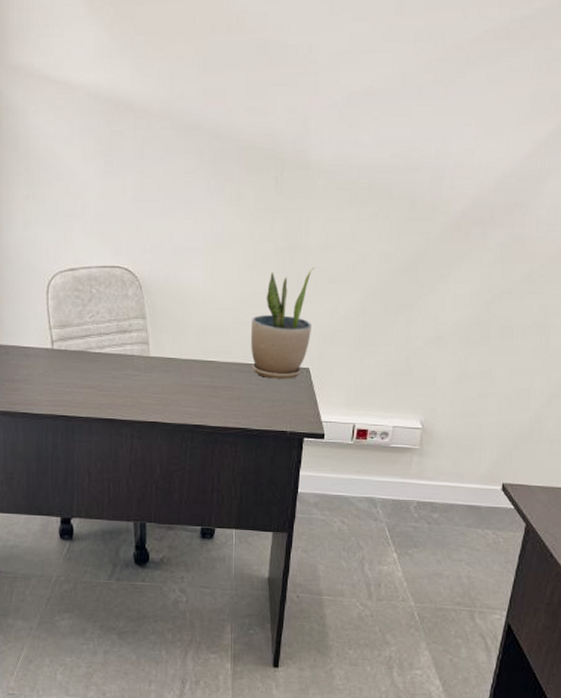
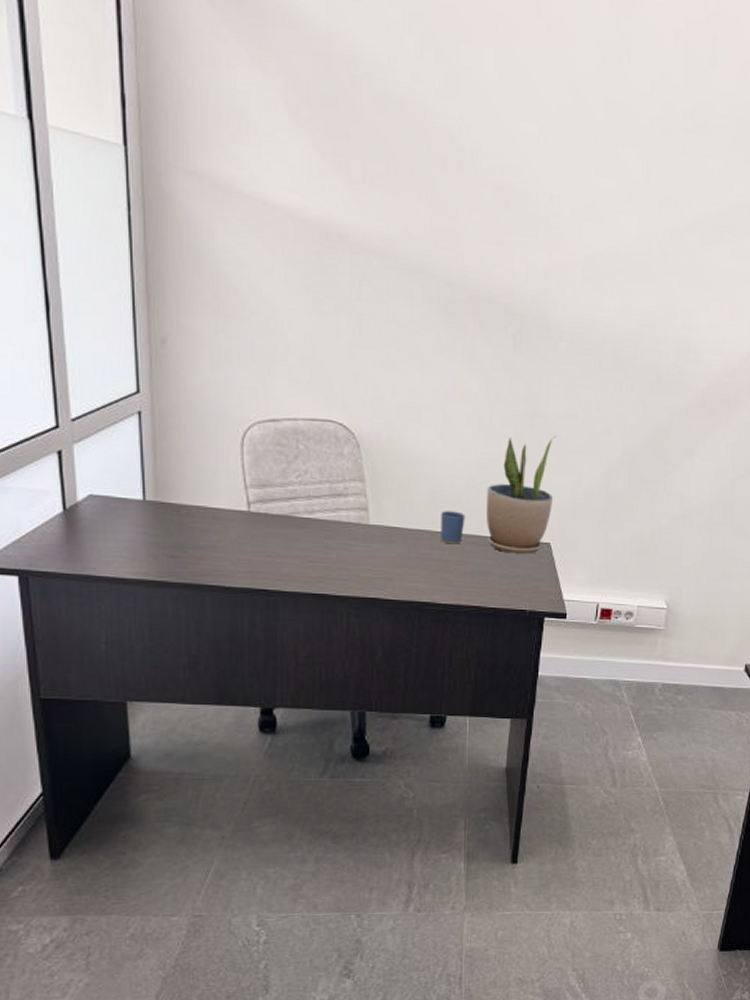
mug: none [211,342,232,372] -> present [441,511,465,545]

